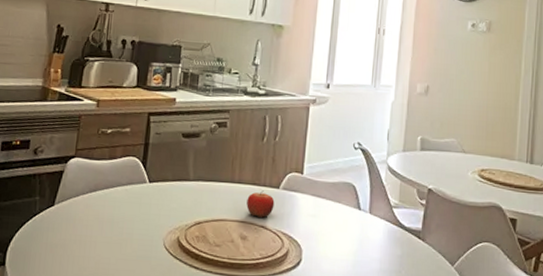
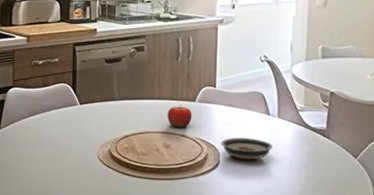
saucer: none [304,233,362,261] -> present [220,138,273,160]

